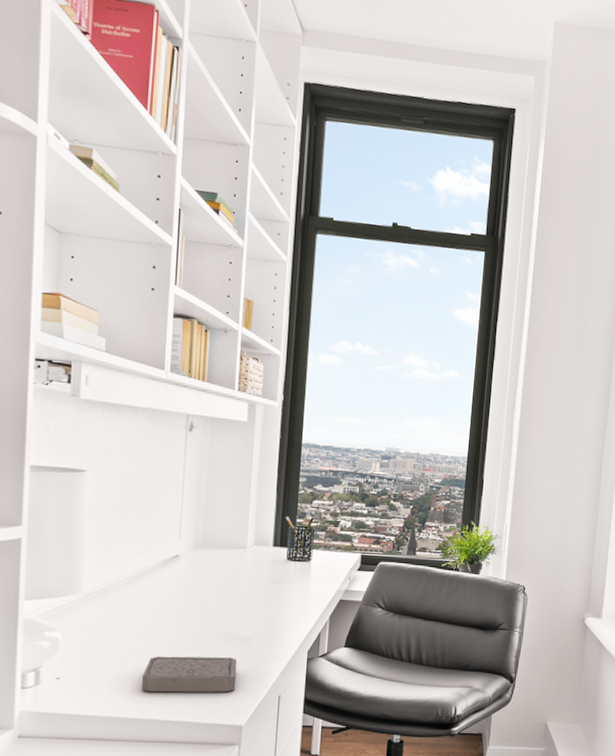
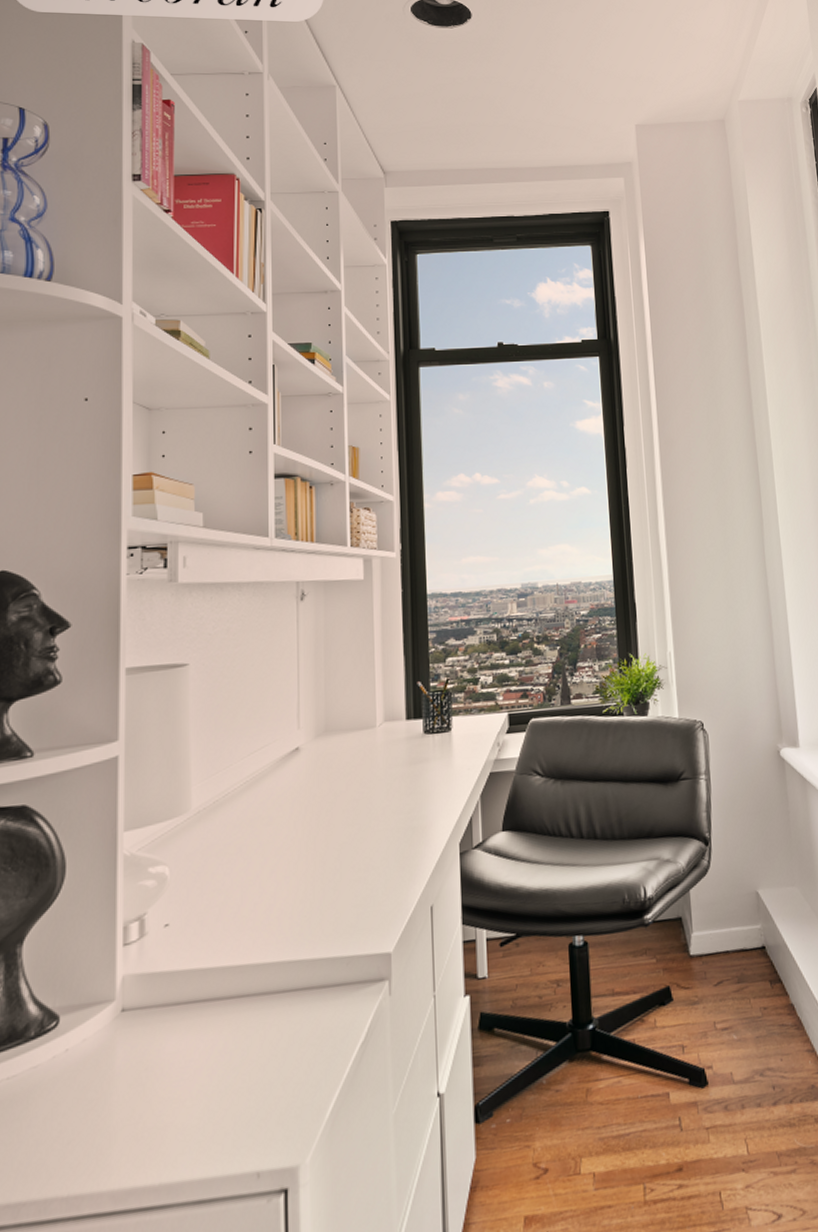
decorative box: present [141,656,238,693] -> none [265,865,379,927]

